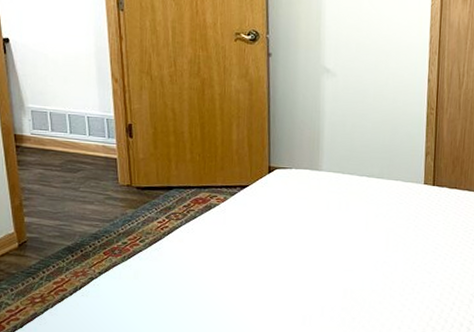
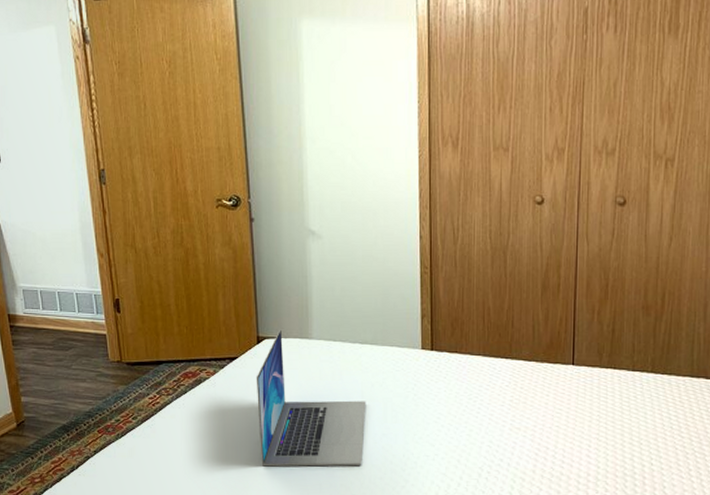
laptop: none [265,160,370,291] -> present [256,329,366,467]

